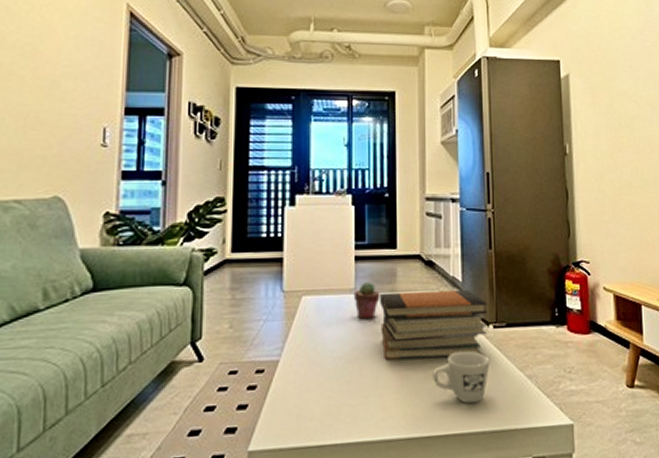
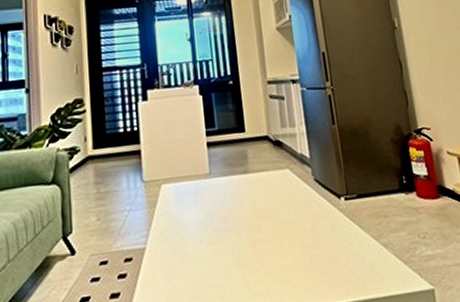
potted succulent: present [353,282,380,320] -> none [209,166,235,203]
book stack: present [380,289,488,360] -> none [234,165,340,240]
mug: present [433,350,490,404] -> none [291,224,346,276]

